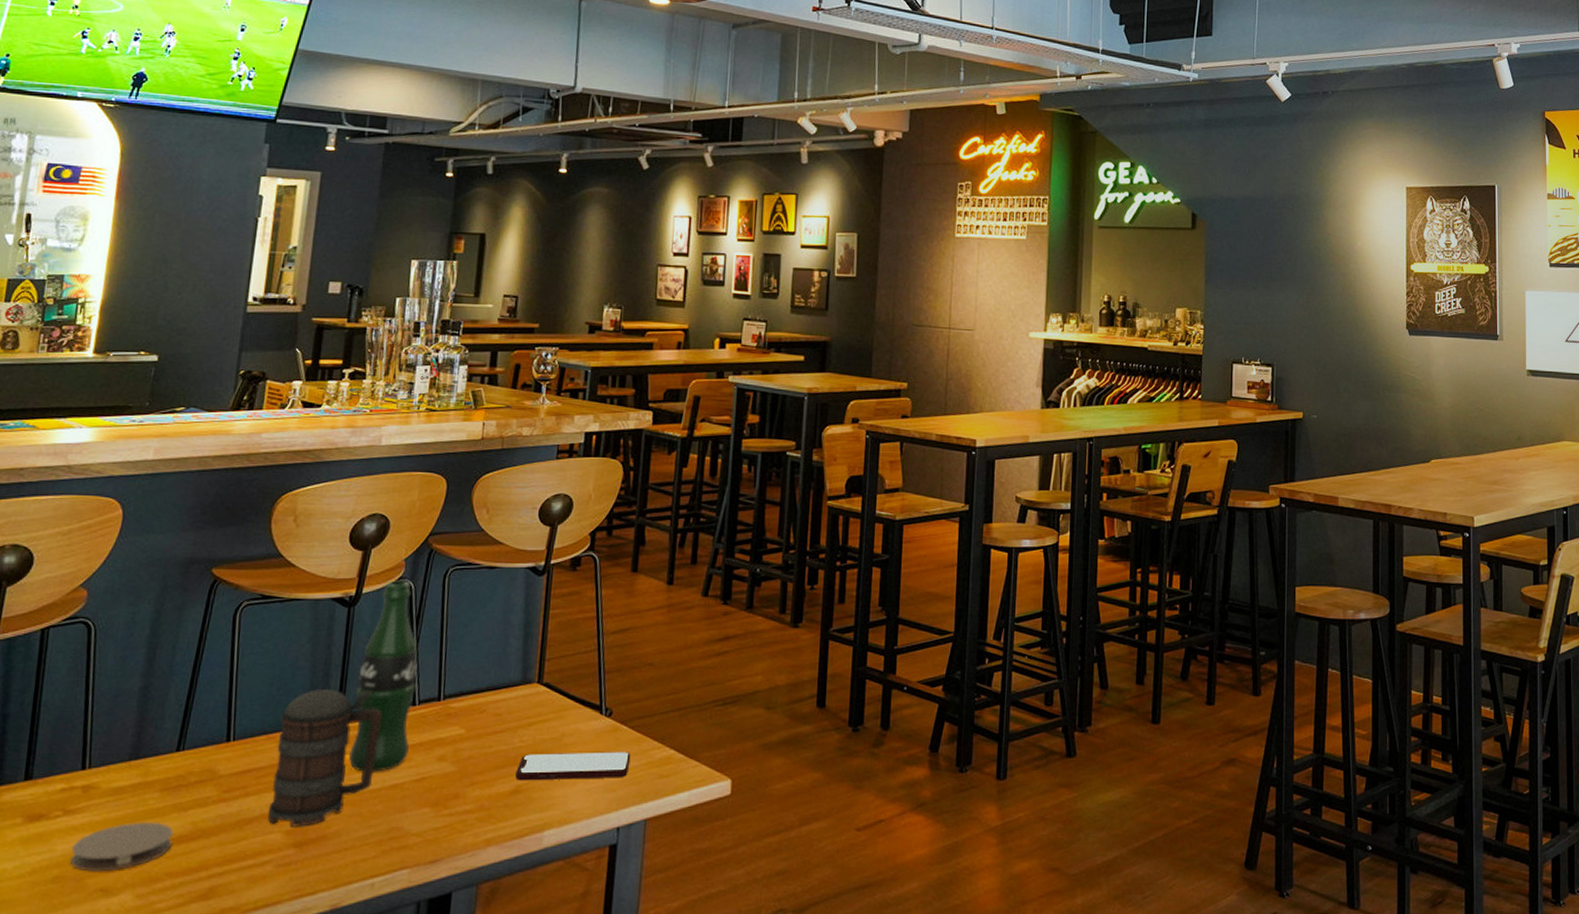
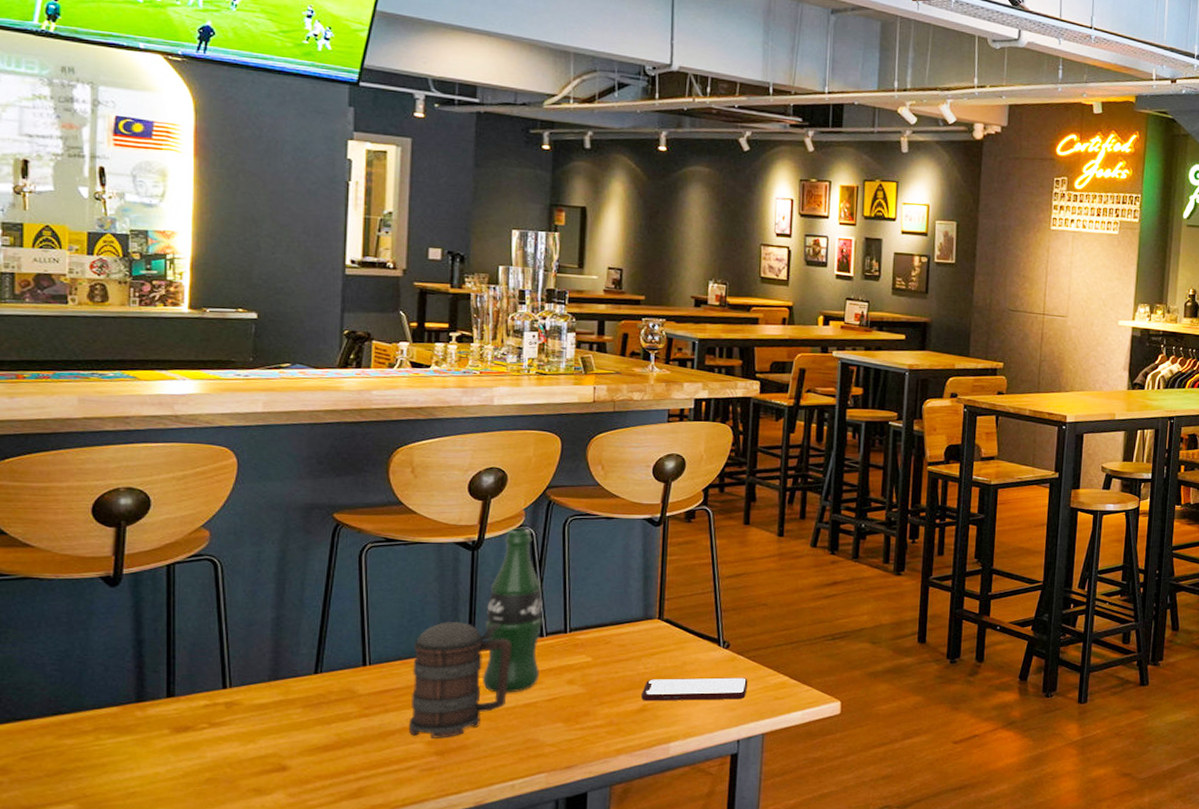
coaster: present [71,822,174,872] -> none [222,733,319,775]

